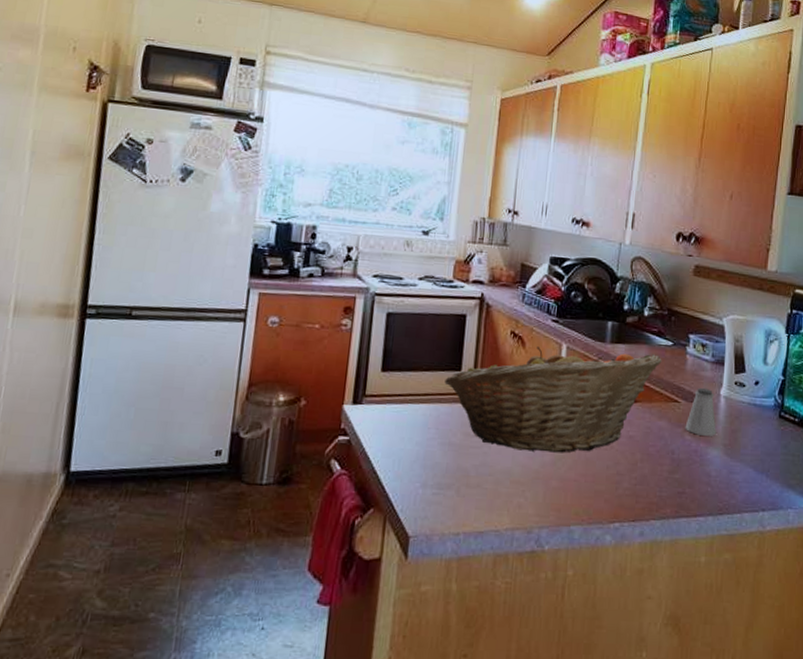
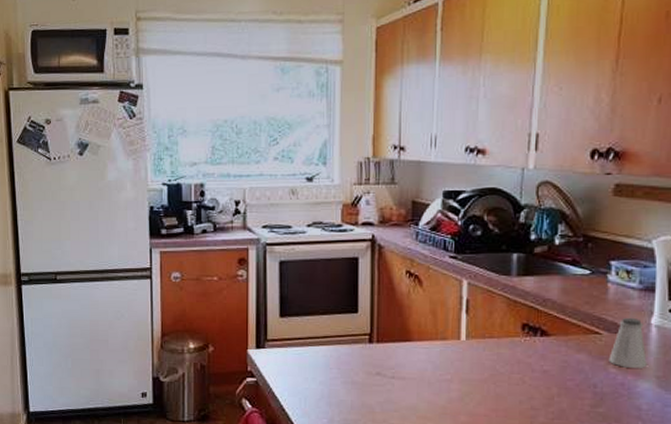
fruit basket: present [444,346,662,453] -> none [342,284,578,389]

